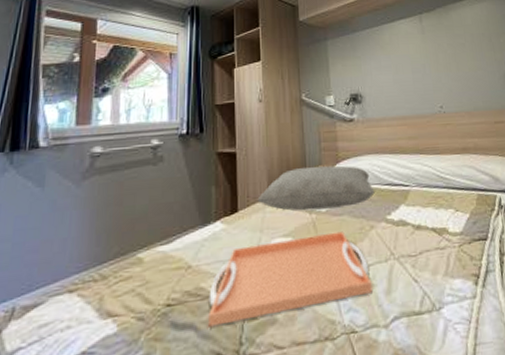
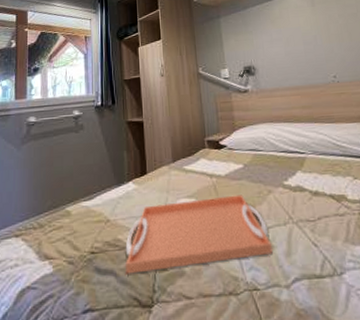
cushion: present [257,165,375,211] -> none [163,133,271,175]

